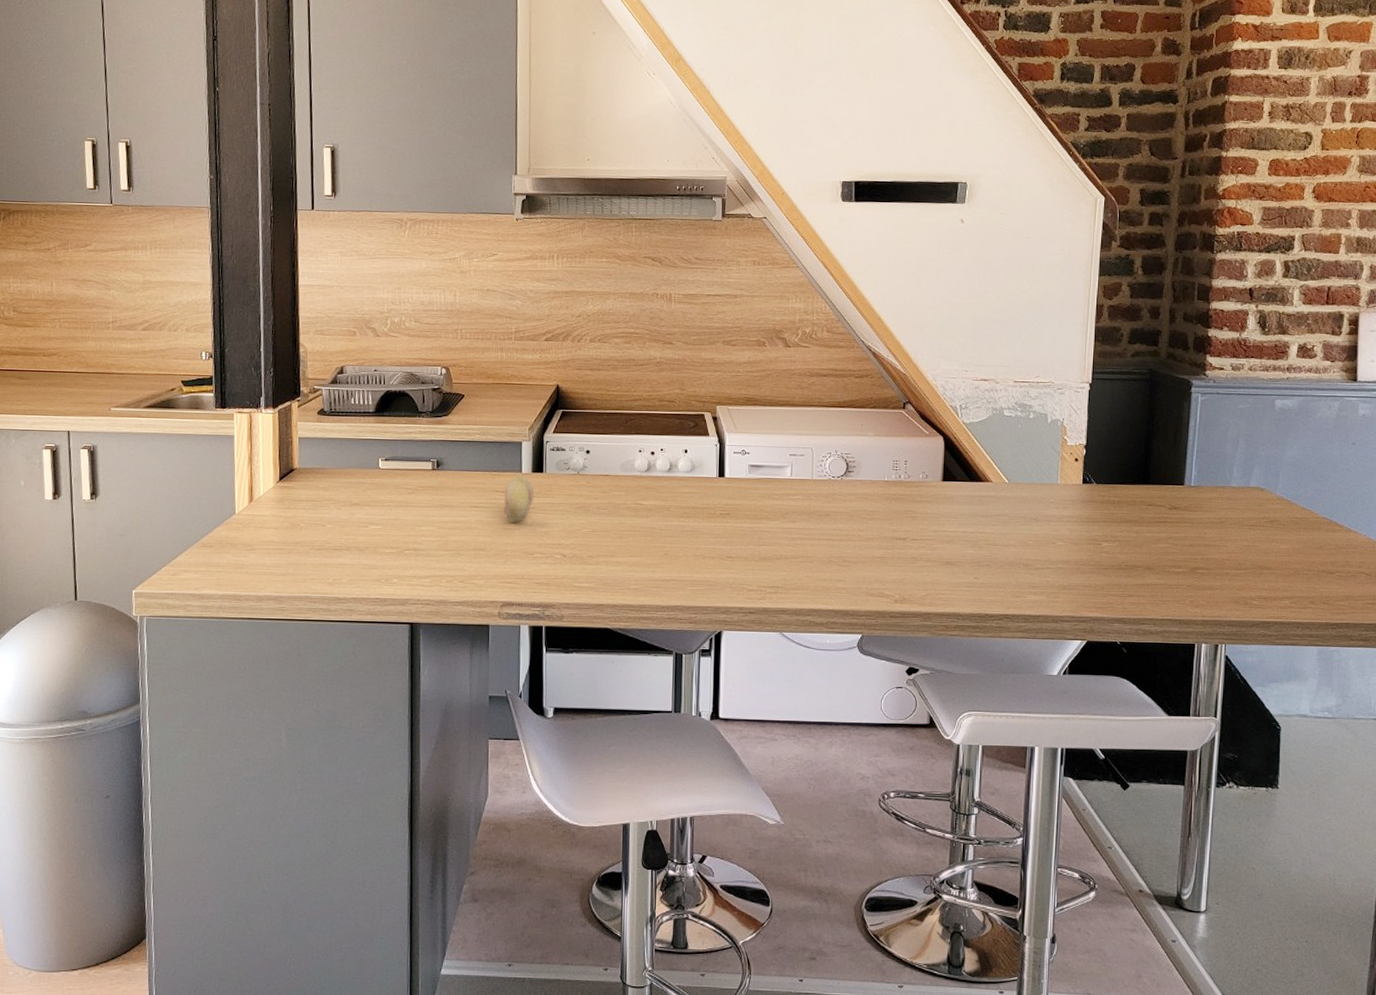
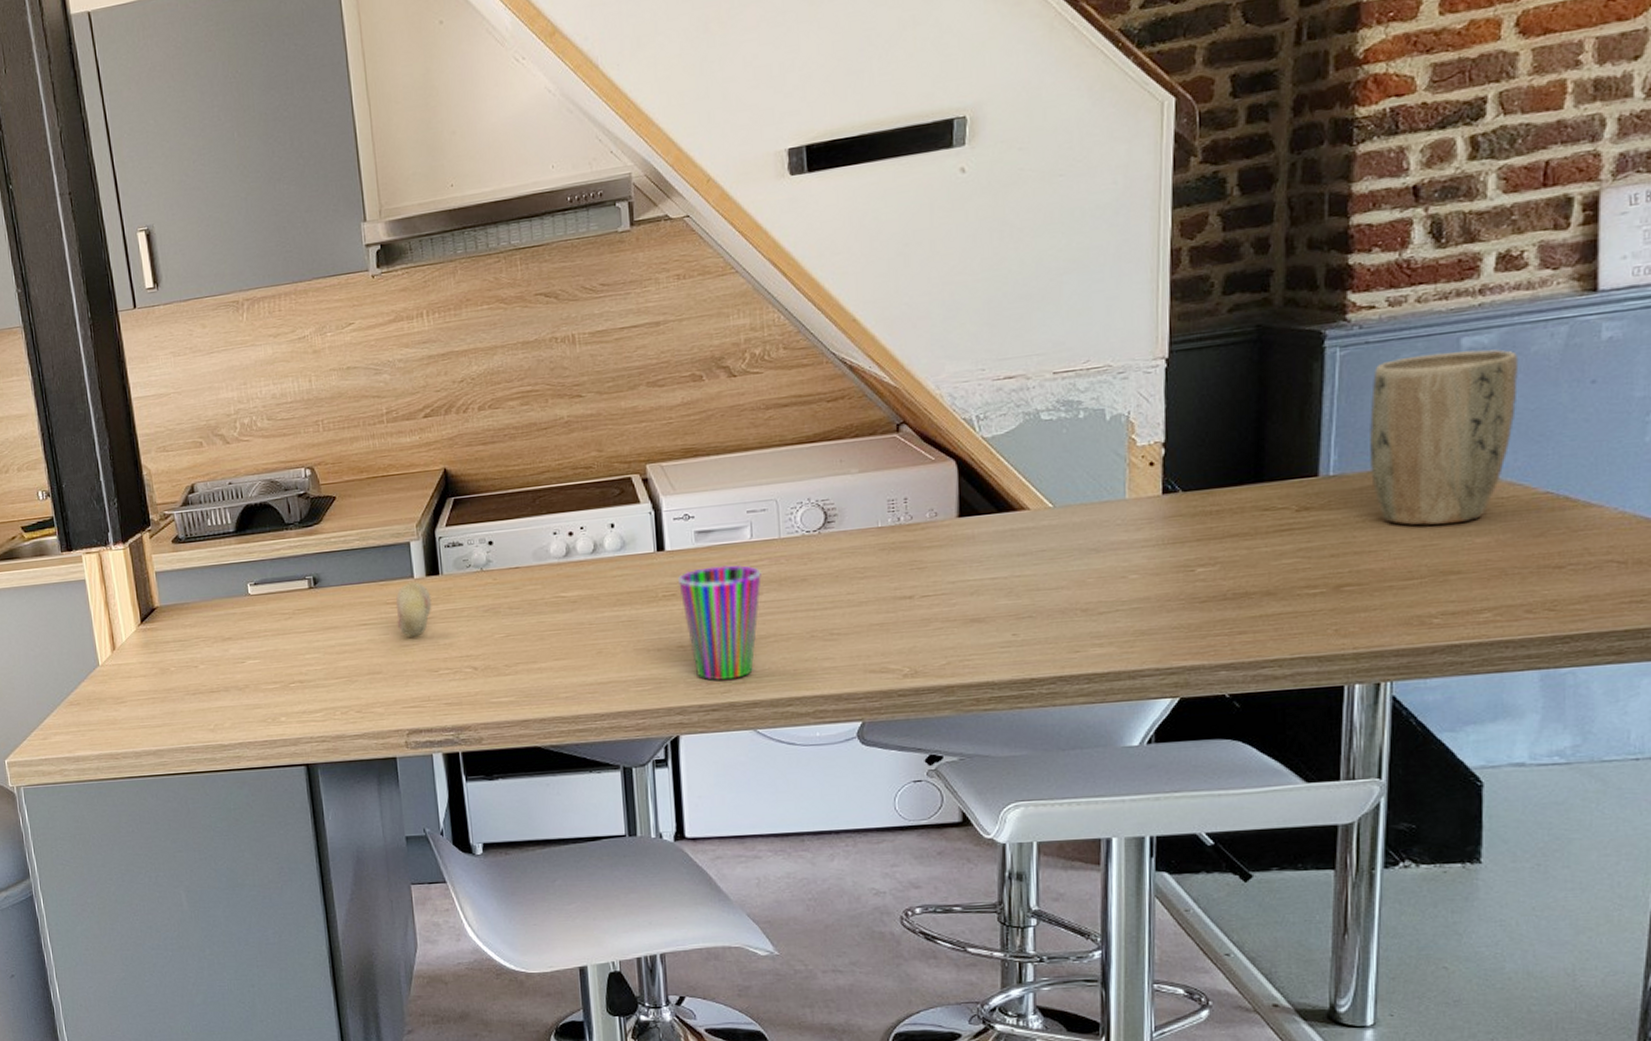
cup: none [733,495,796,590] -> present [678,565,761,680]
plant pot: none [1217,407,1309,533] -> present [1370,349,1518,526]

